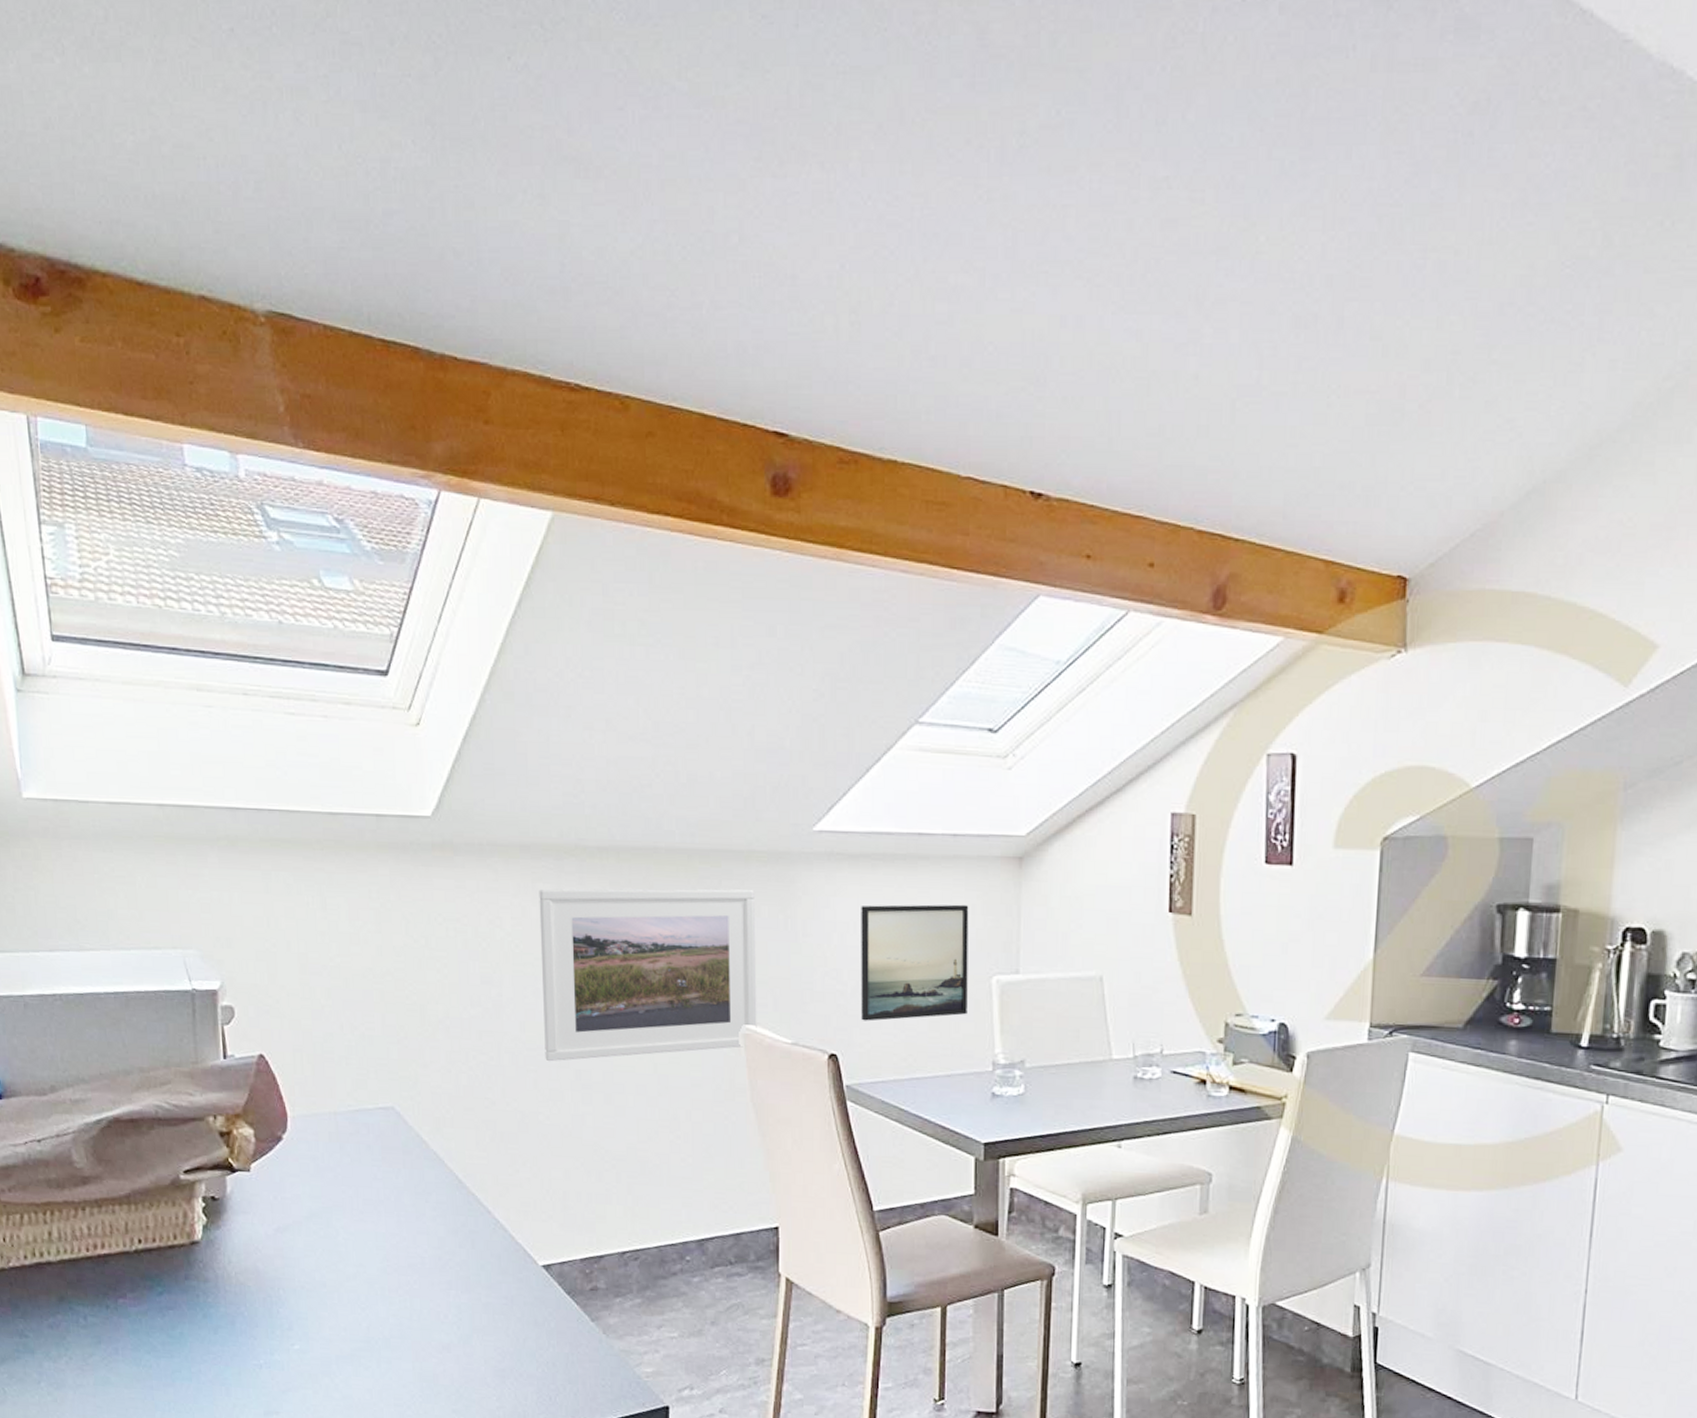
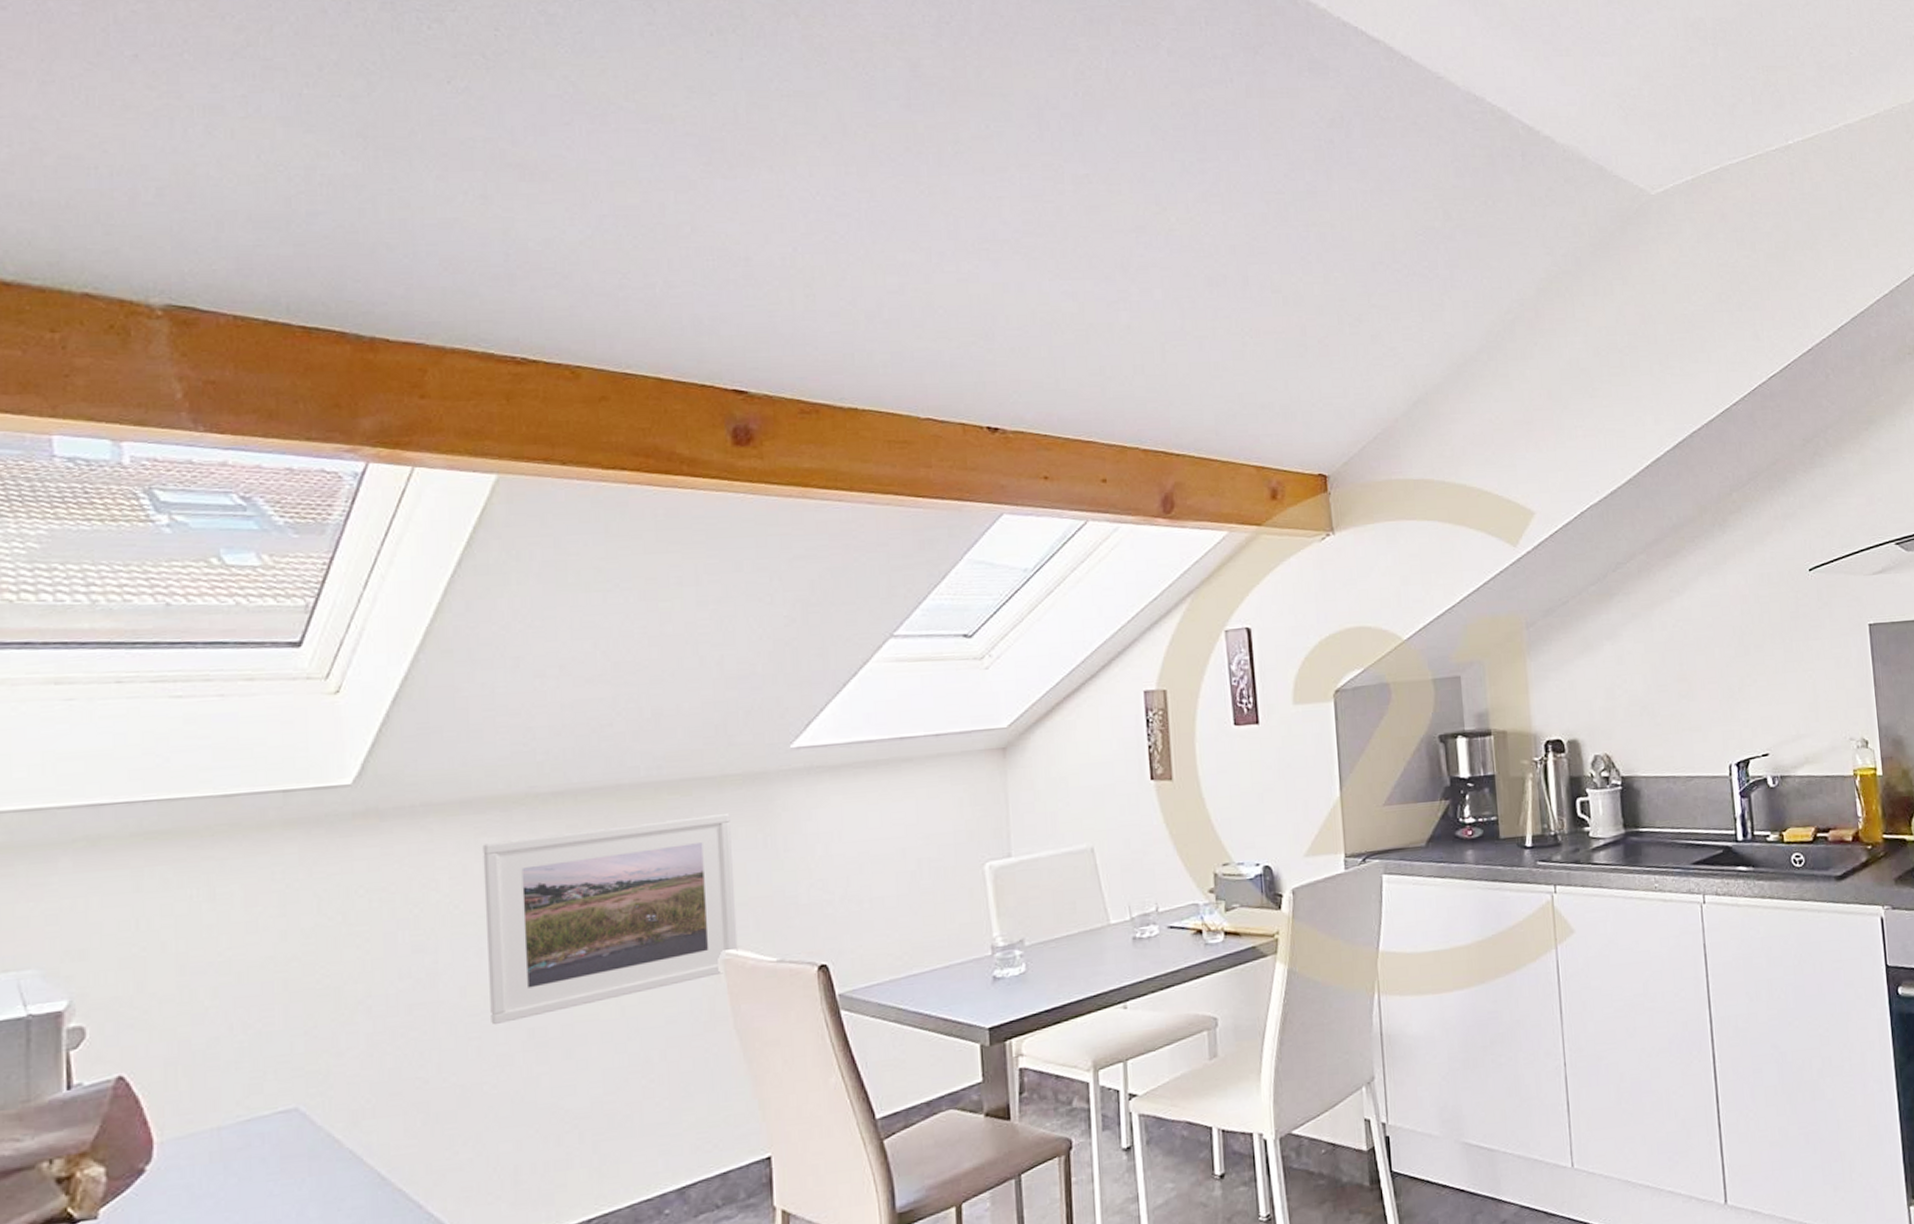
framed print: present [861,904,969,1021] -> none [845,799,962,927]

